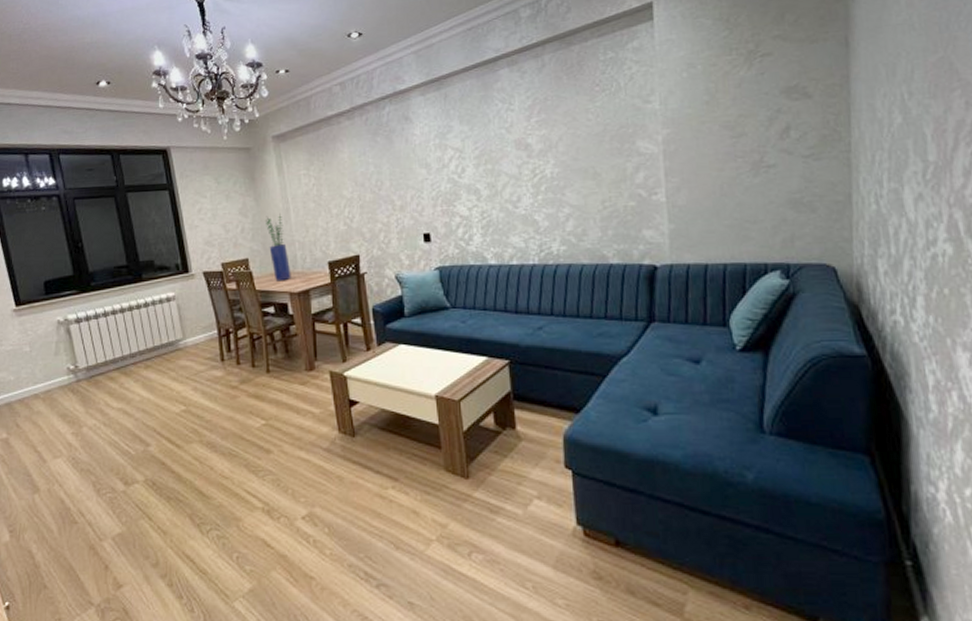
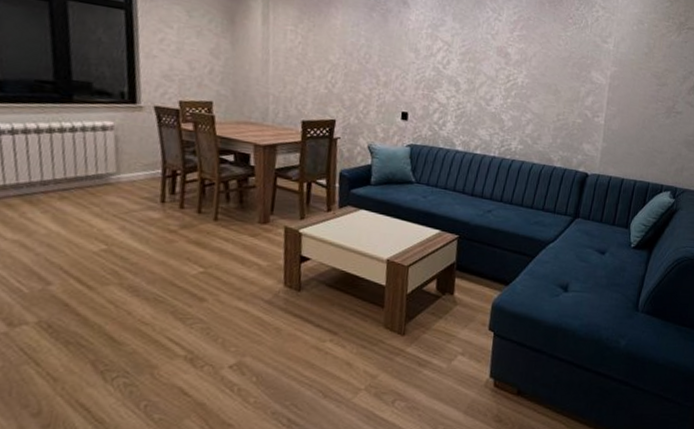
vase: present [266,214,291,282] -> none [239,62,260,132]

